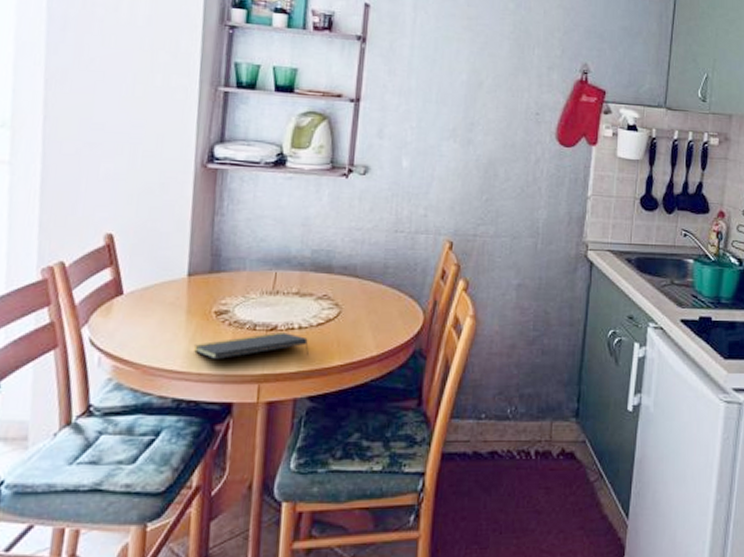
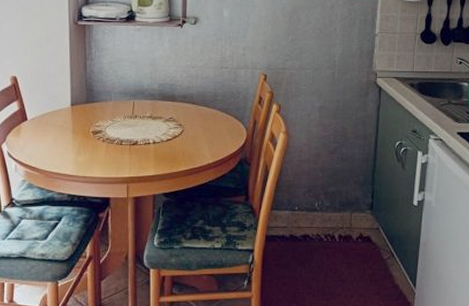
notepad: present [193,331,309,360] -> none [79,145,162,167]

